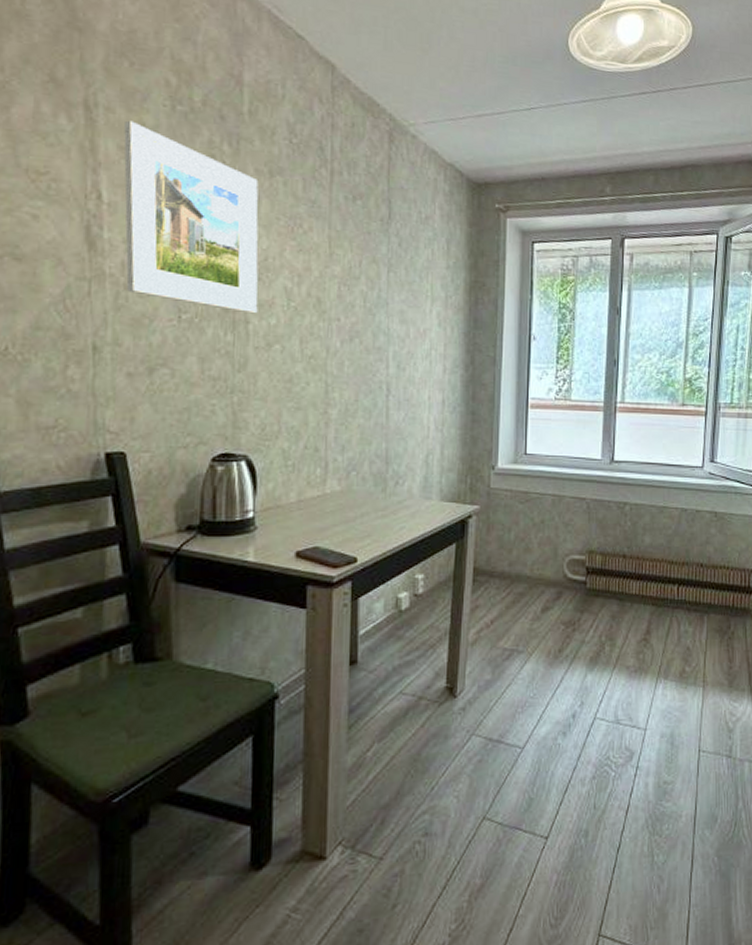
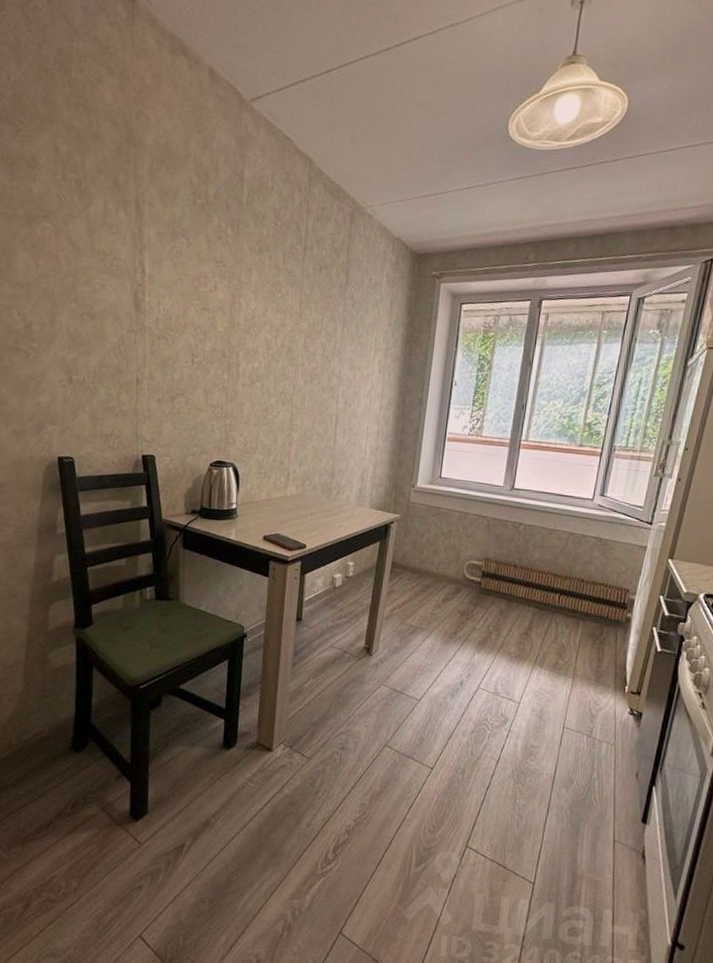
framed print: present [124,120,259,314] -> none [159,212,251,359]

